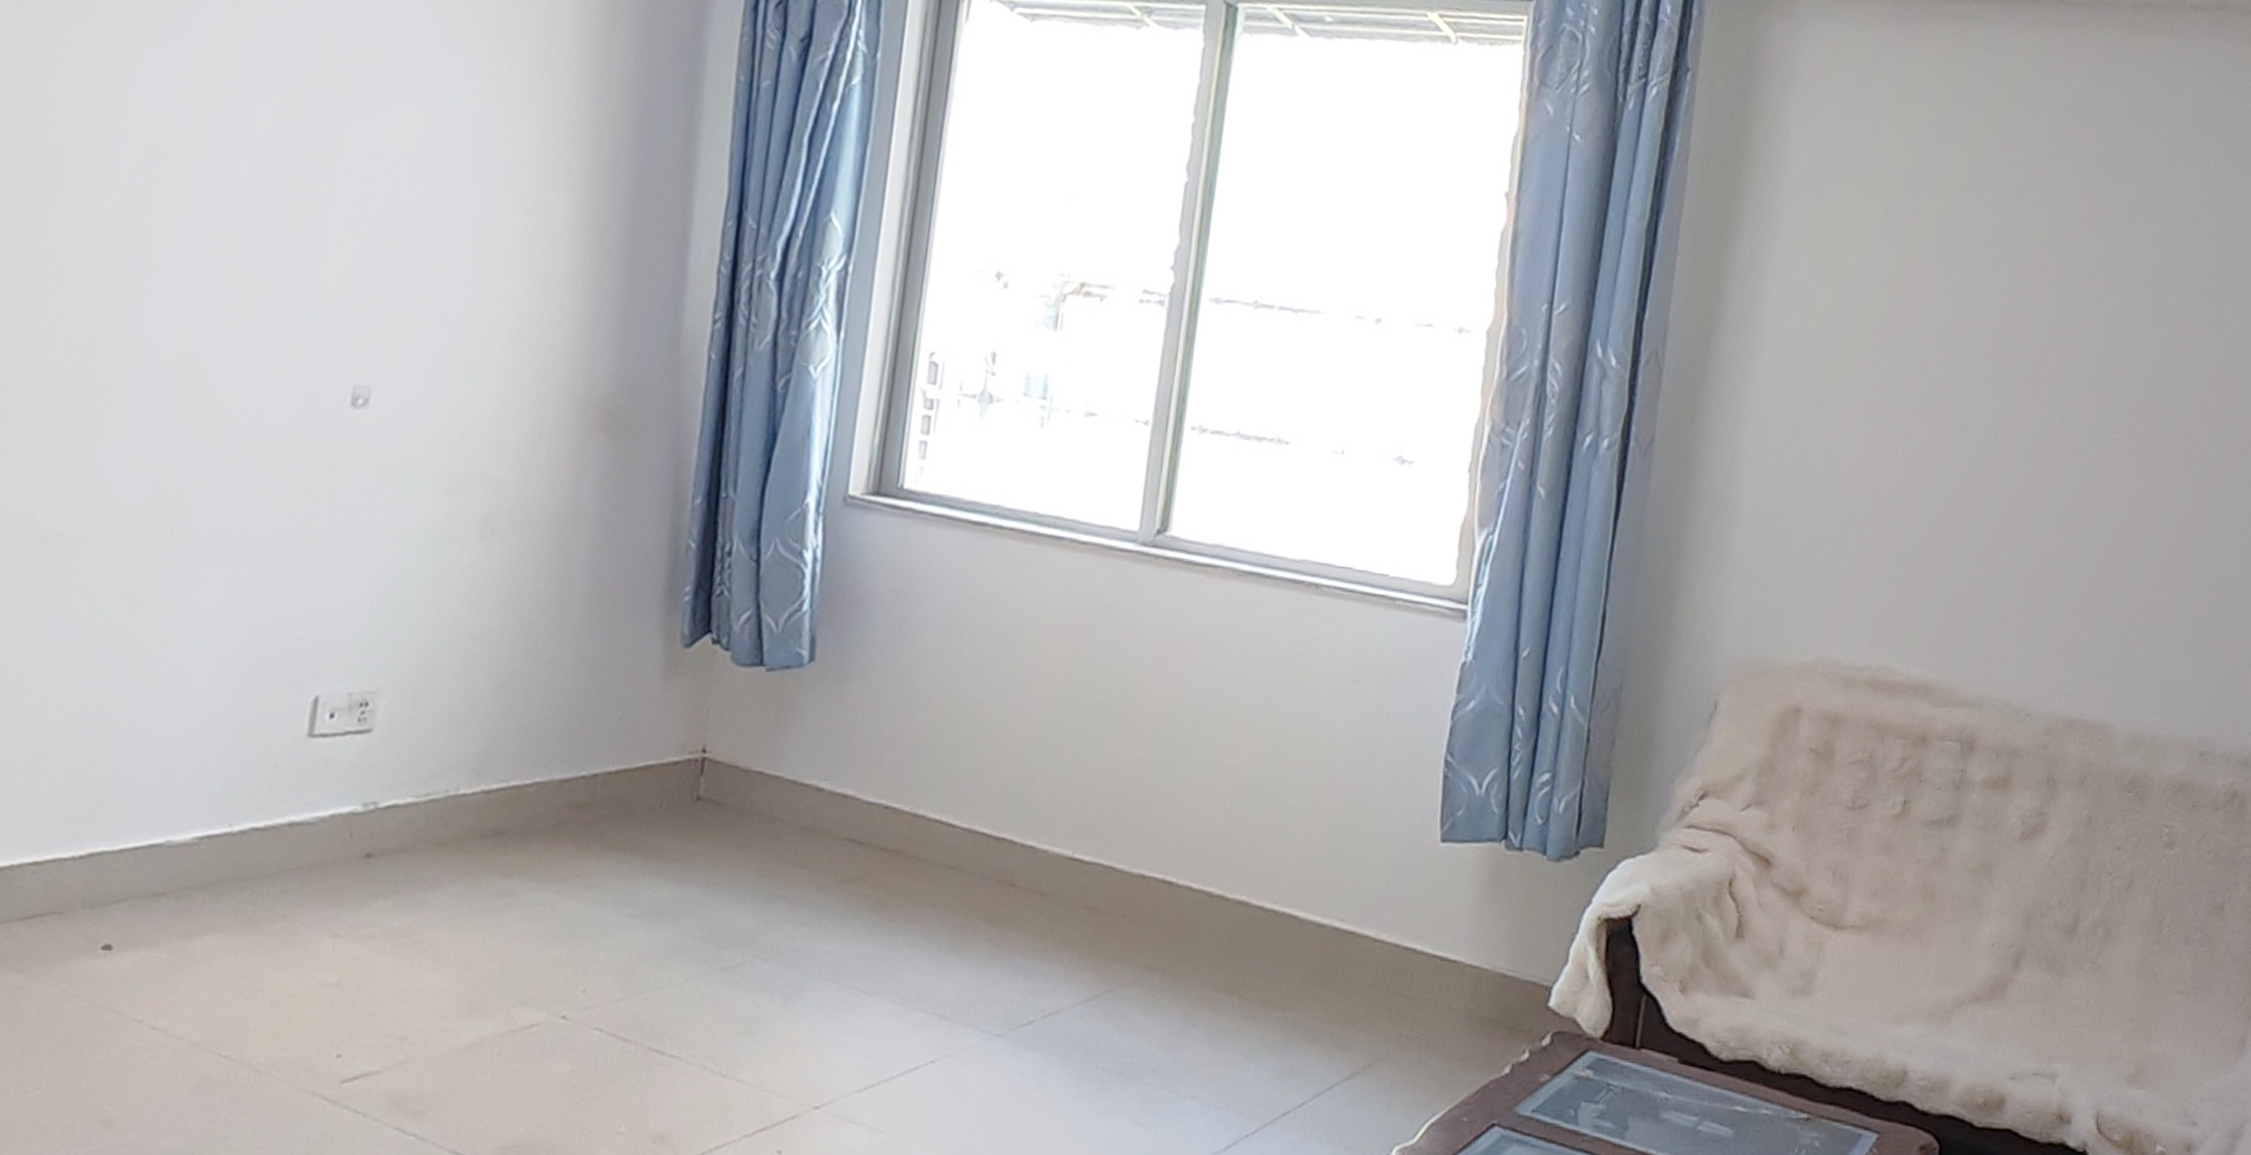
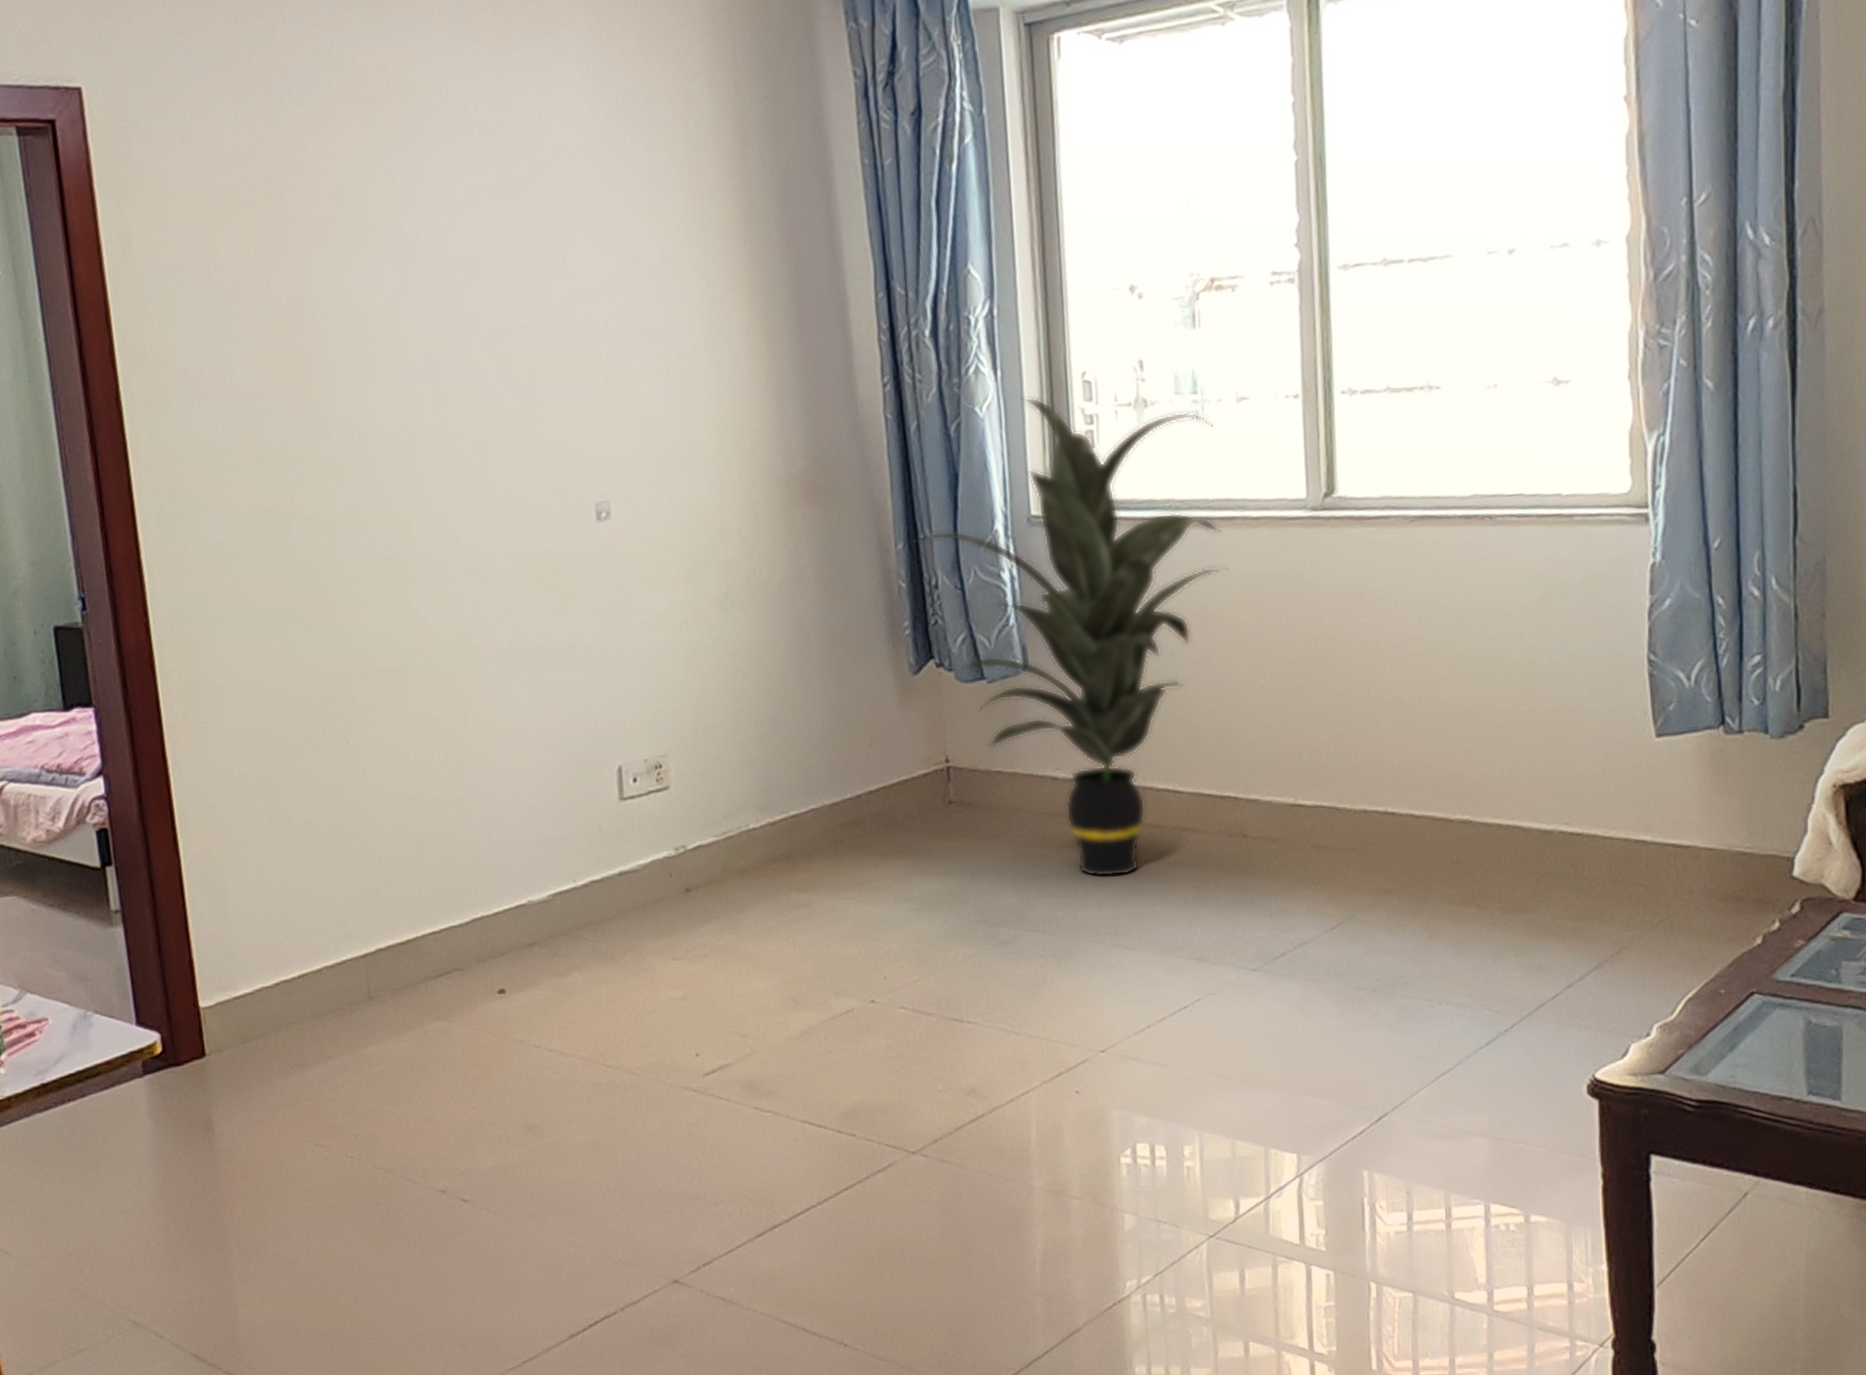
indoor plant: none [713,366,1057,911] -> present [913,396,1228,878]

